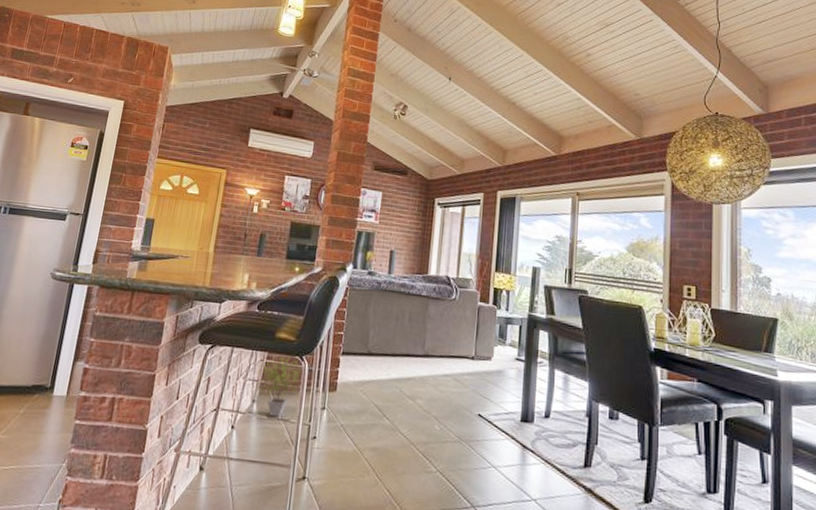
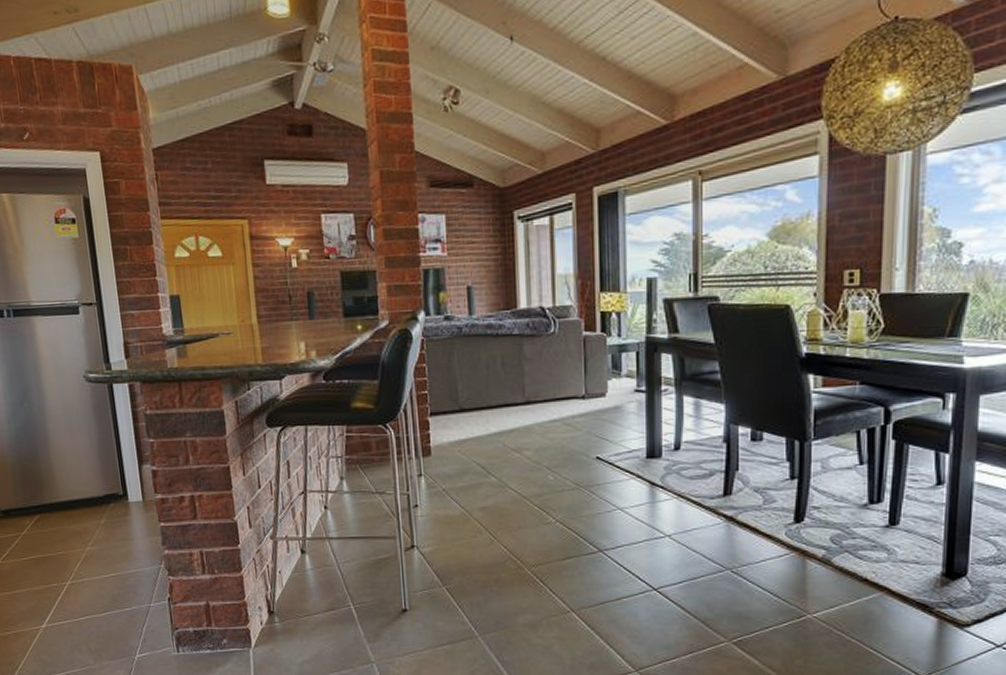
potted plant: present [255,355,302,417] -> none [336,426,390,491]

